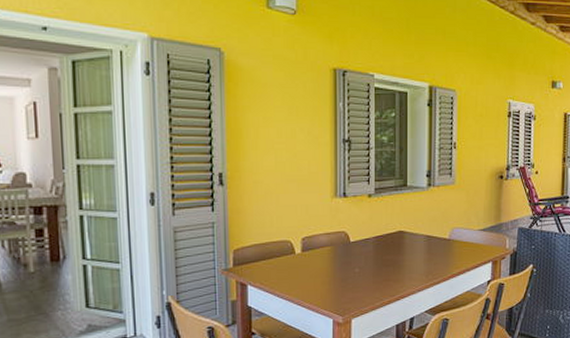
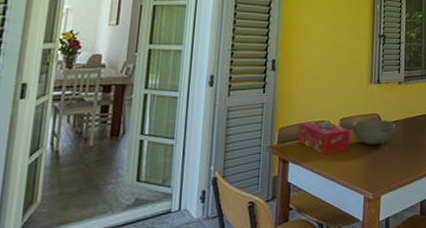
tissue box: none [256,240,315,277] -> present [298,120,350,155]
bowl: none [316,238,366,266] -> present [352,119,395,145]

